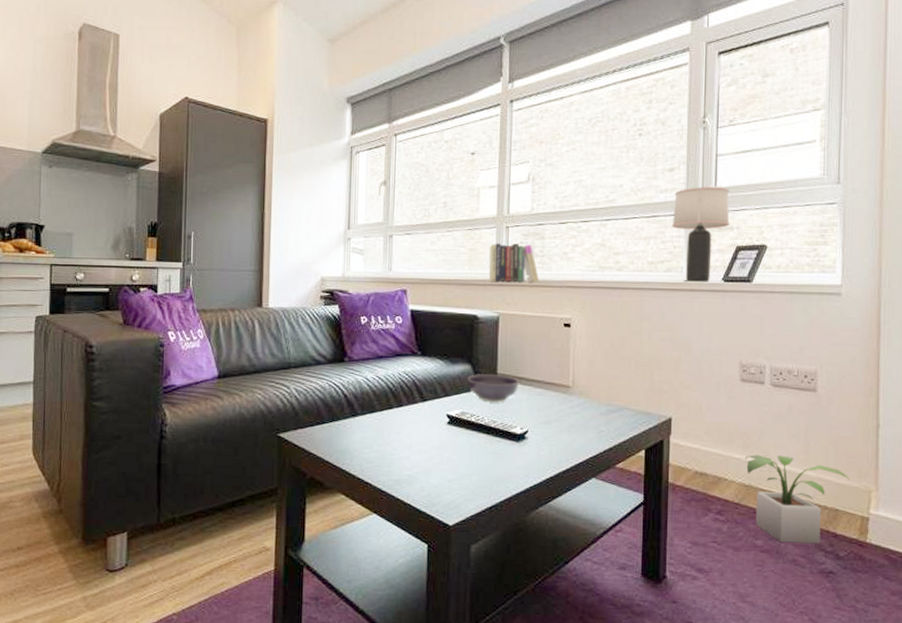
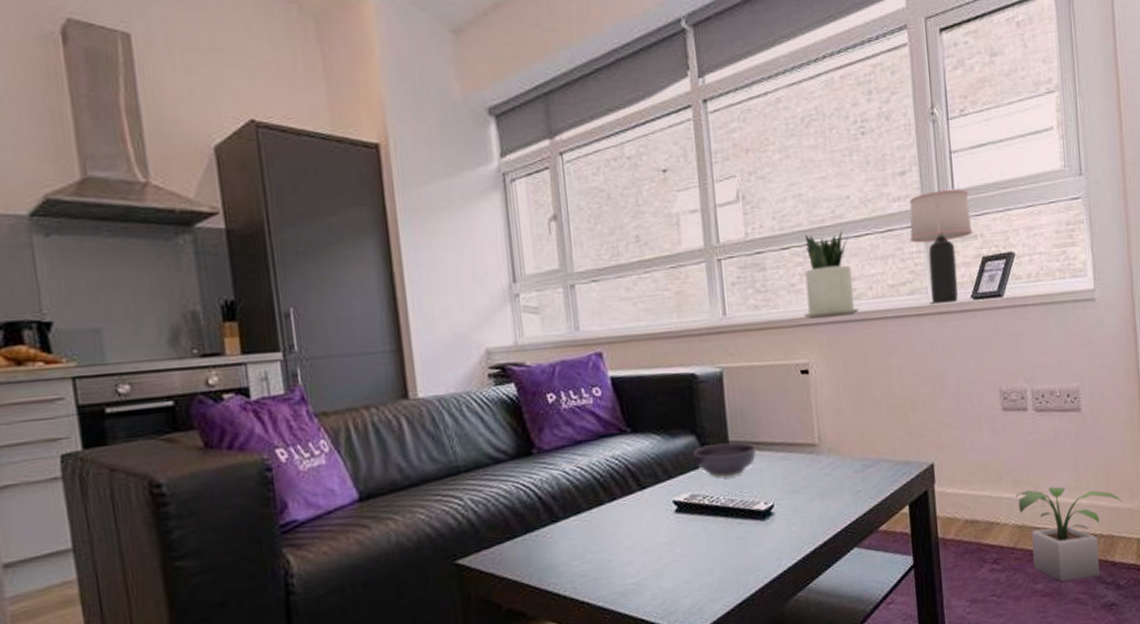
books: present [488,243,539,283] -> none [699,278,765,332]
planter: none [572,213,620,284] -> present [803,231,859,320]

